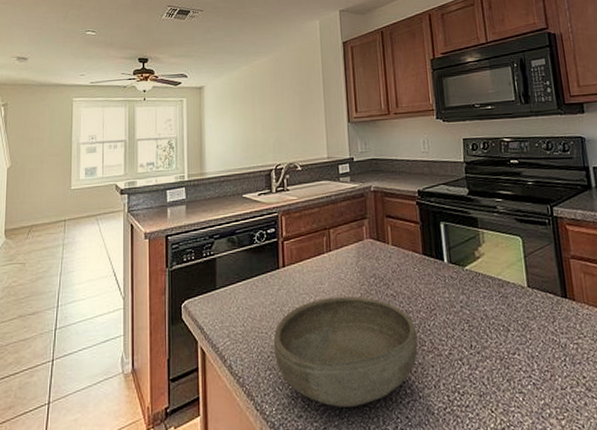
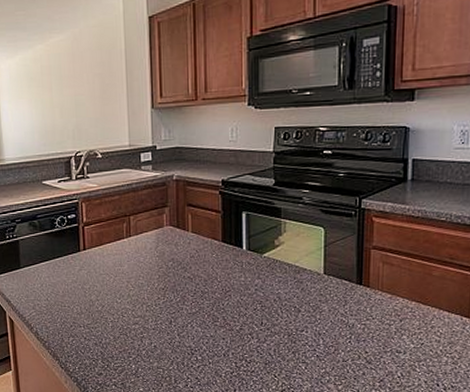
bowl: present [273,296,418,407] -> none [75,278,211,368]

